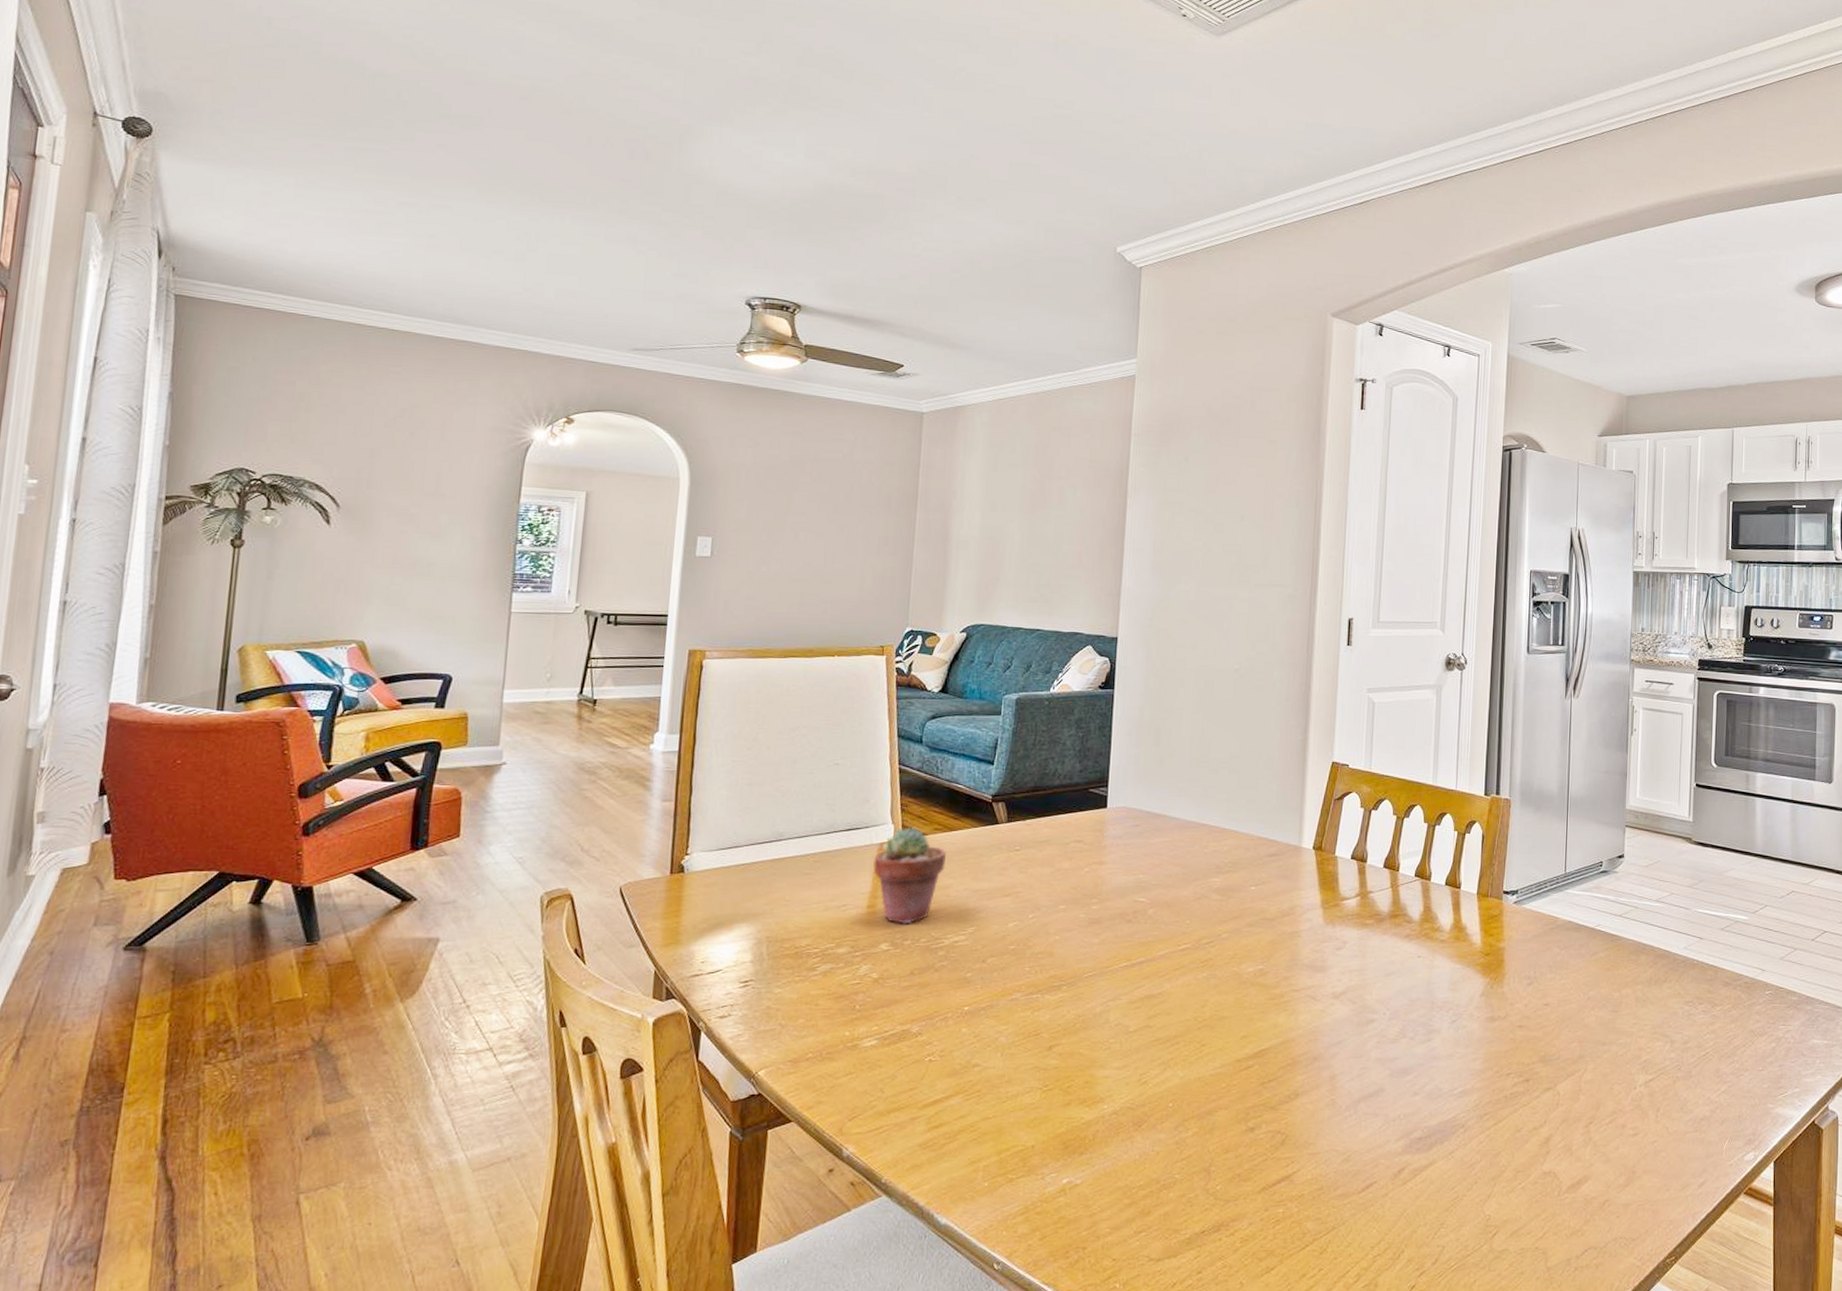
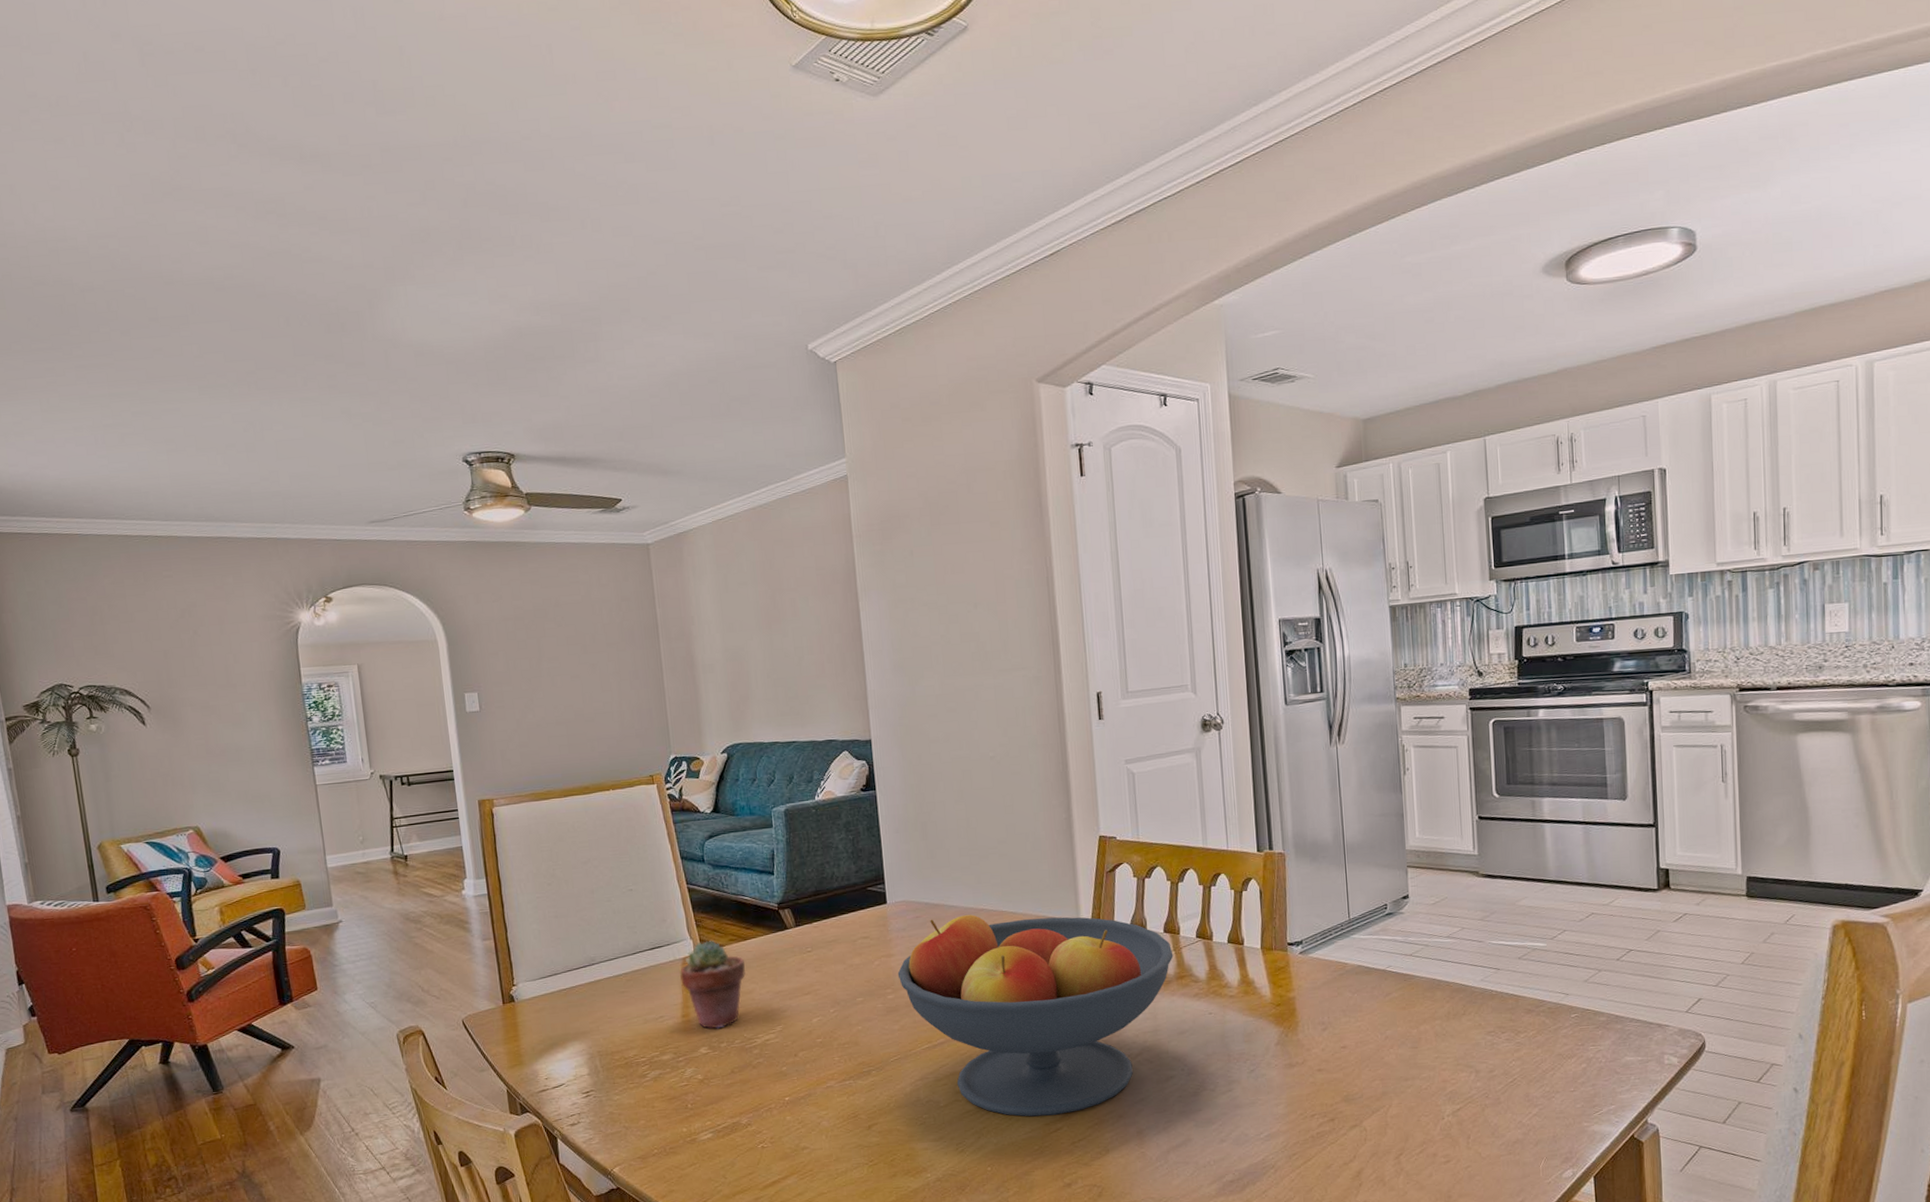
fruit bowl: none [1106,829,1390,1051] -> present [897,914,1173,1117]

